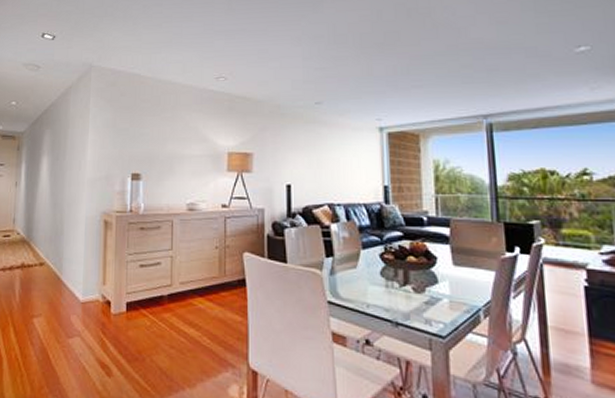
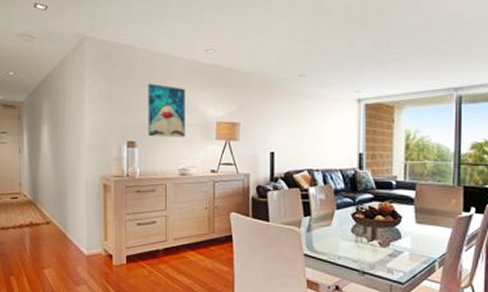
wall art: none [154,112,195,169] -> present [148,83,185,137]

